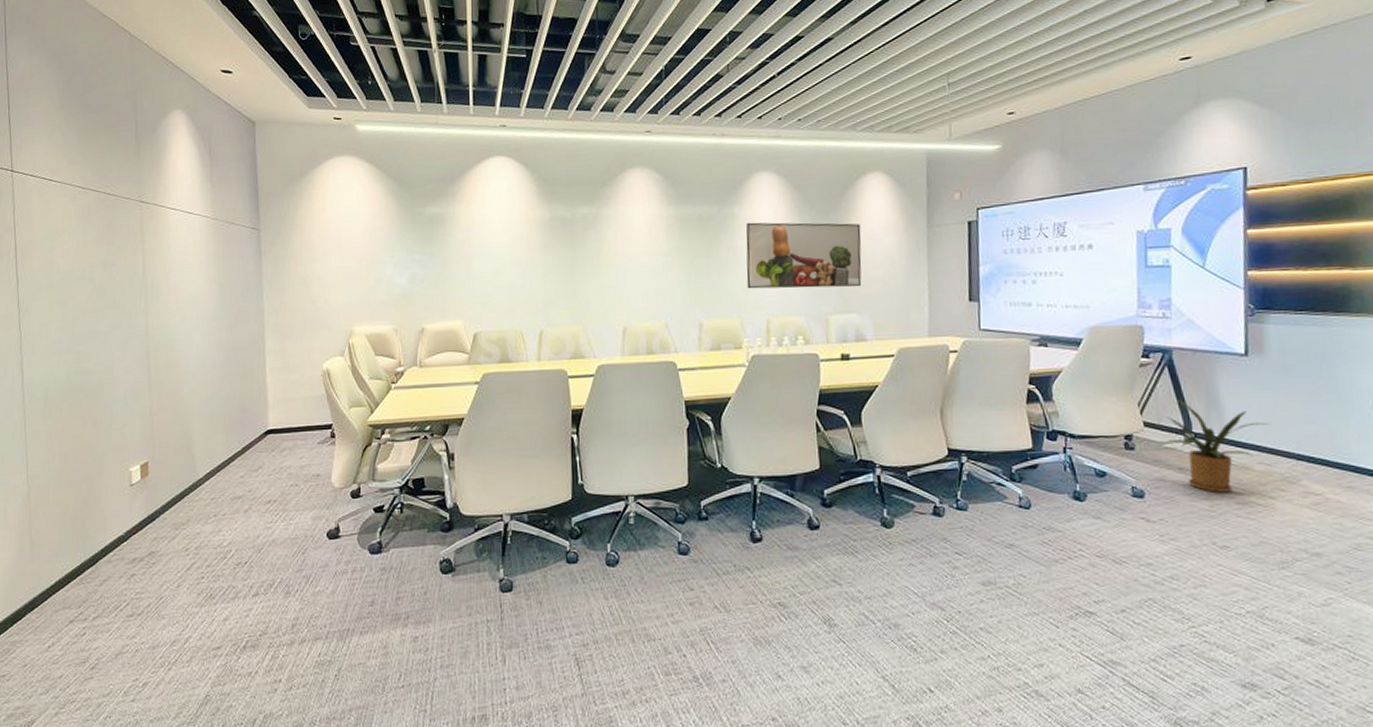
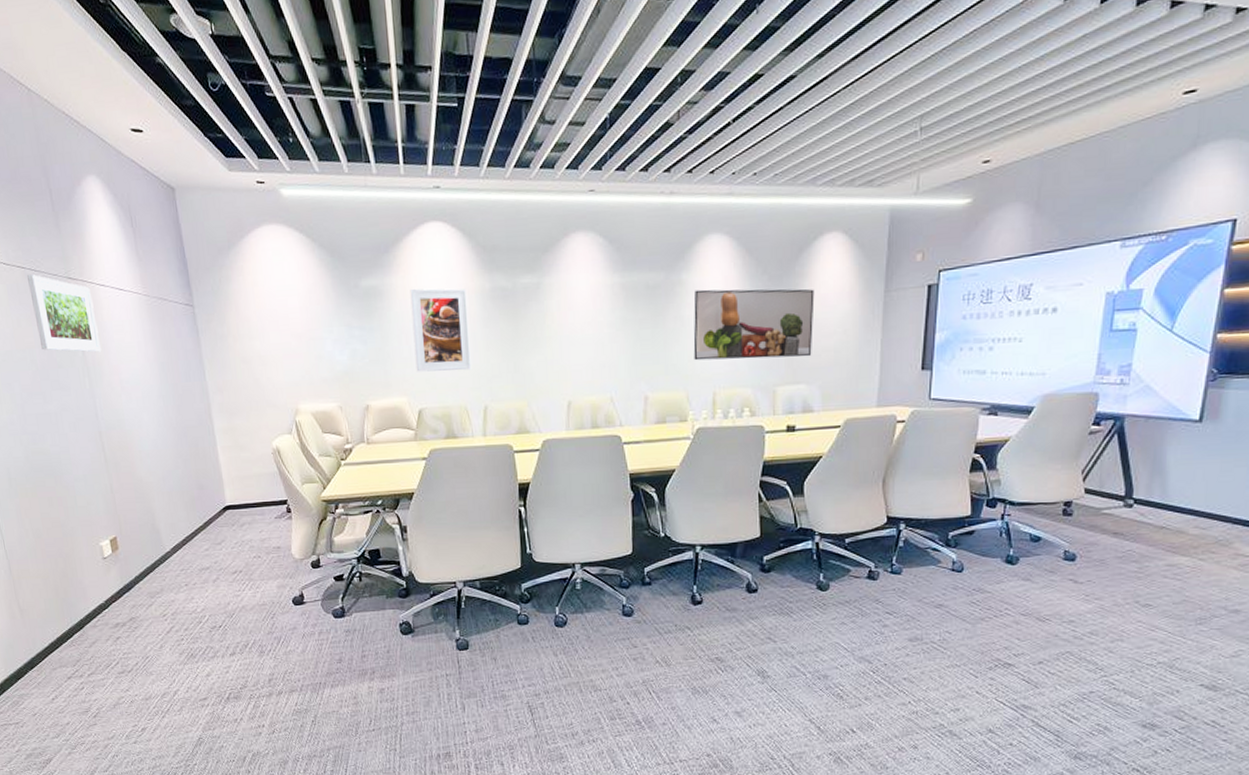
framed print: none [100,197,163,273] -> present [27,274,102,352]
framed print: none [472,216,529,296] -> present [410,288,472,372]
house plant: present [1165,399,1270,493] -> none [1107,466,1212,555]

